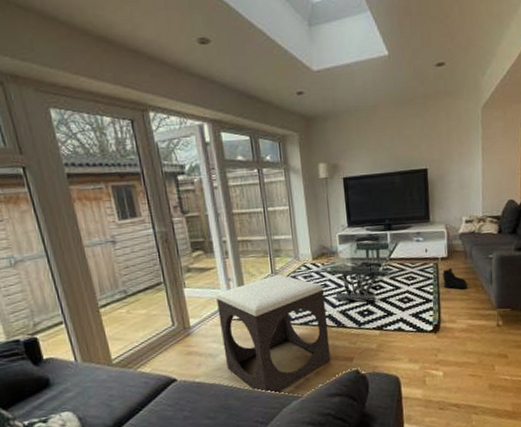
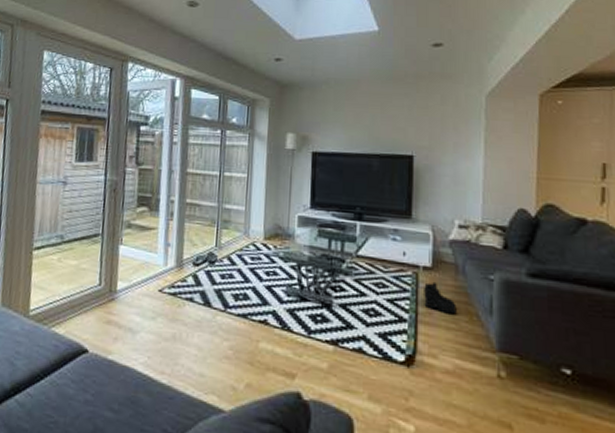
footstool: present [216,274,331,395] -> none [145,249,271,400]

